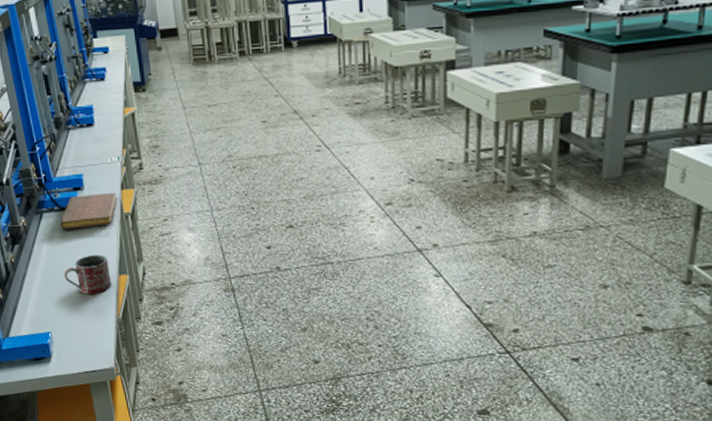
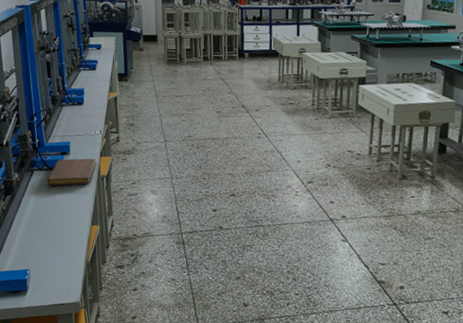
mug: present [64,255,112,295] -> none [46,207,85,241]

